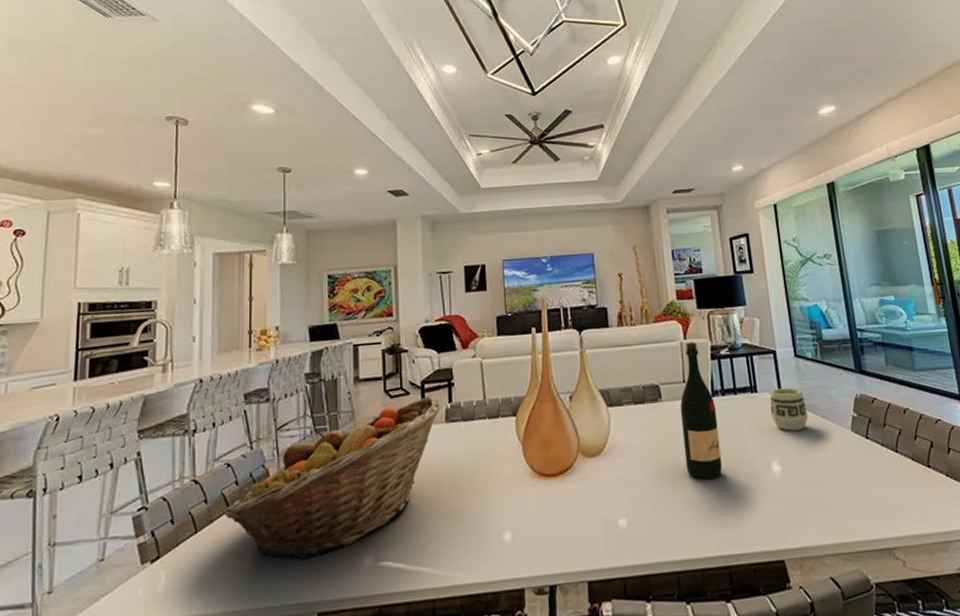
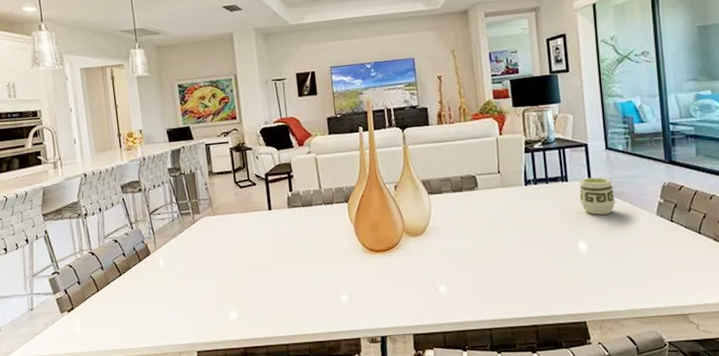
fruit basket: present [225,396,442,560] -> none [118,186,284,312]
wine bottle: present [680,342,723,480] -> none [495,137,533,256]

